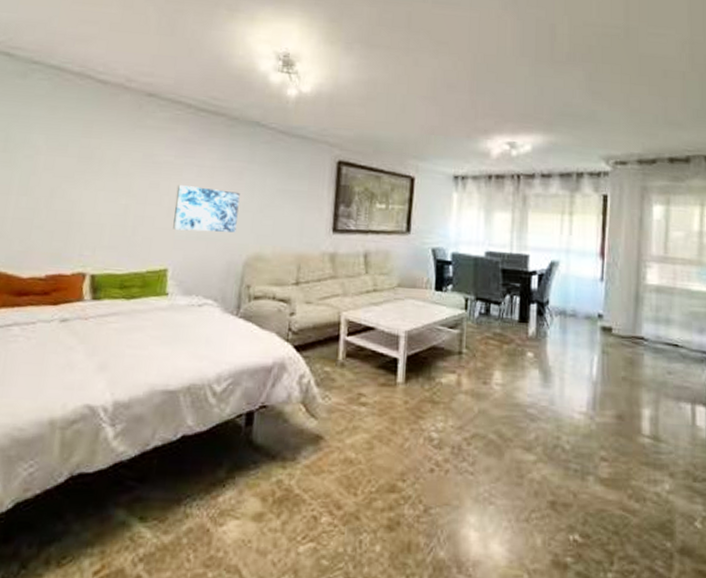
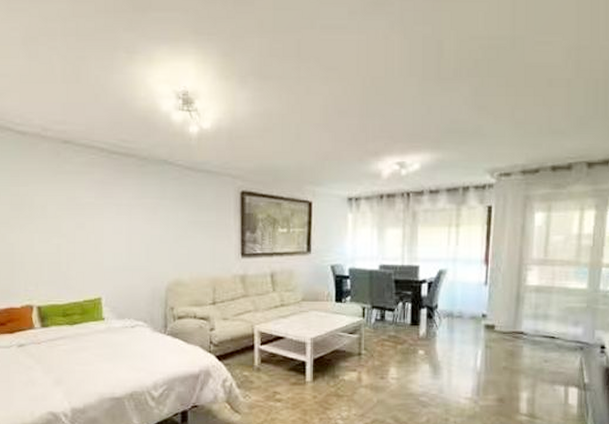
wall art: present [173,185,240,233] -> none [100,224,156,263]

